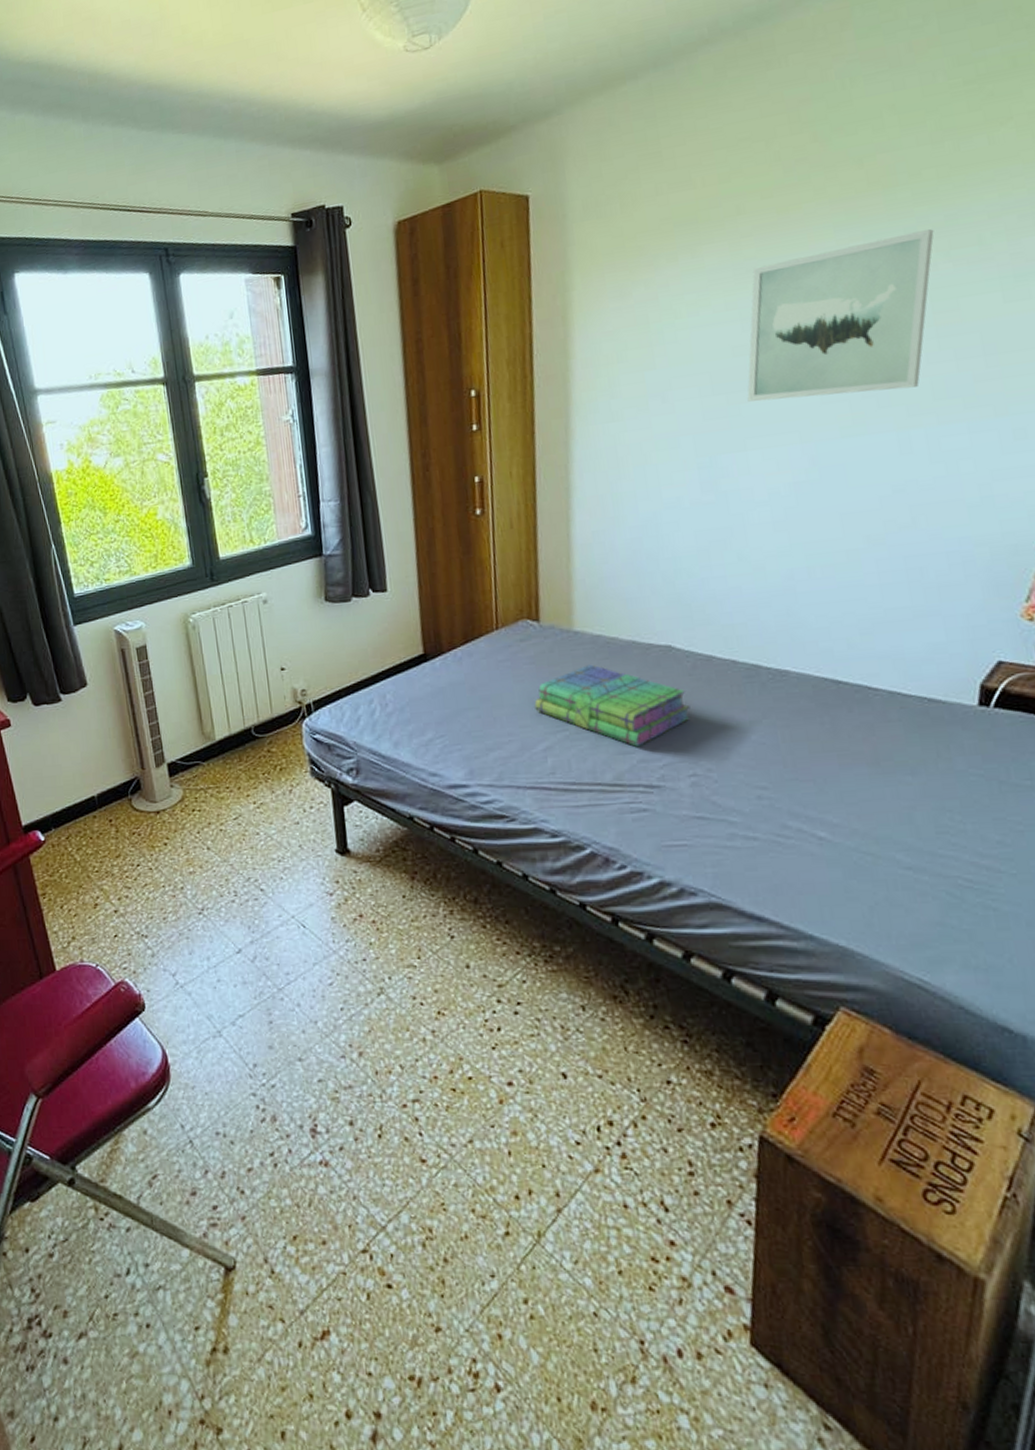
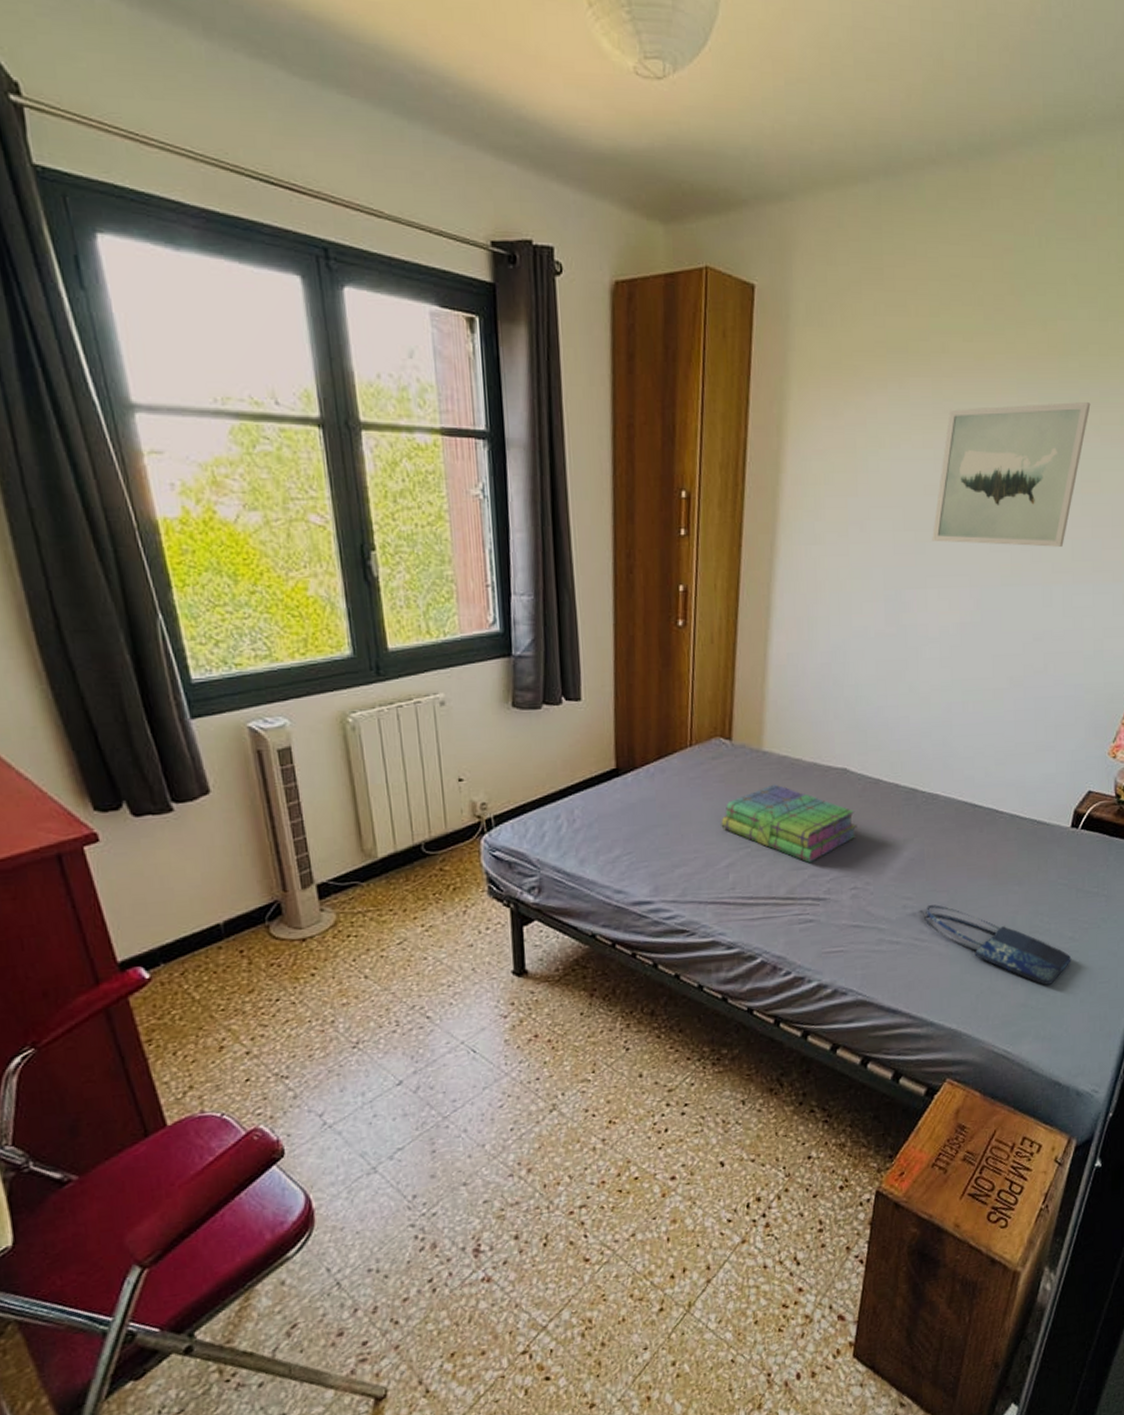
shopping bag: none [786,796,1005,900] -> present [924,905,1072,985]

